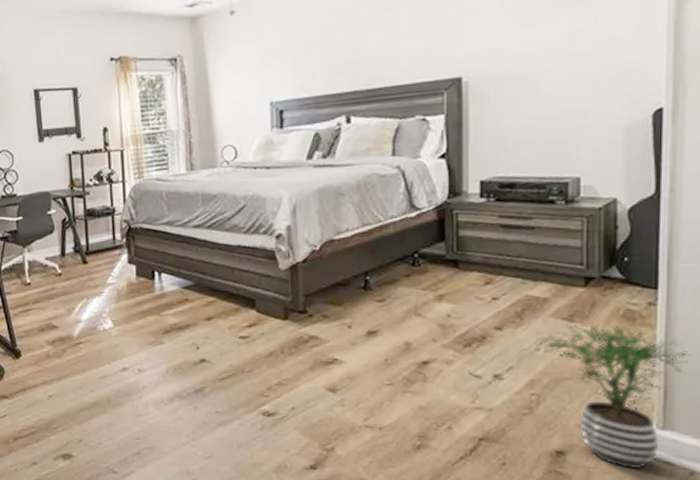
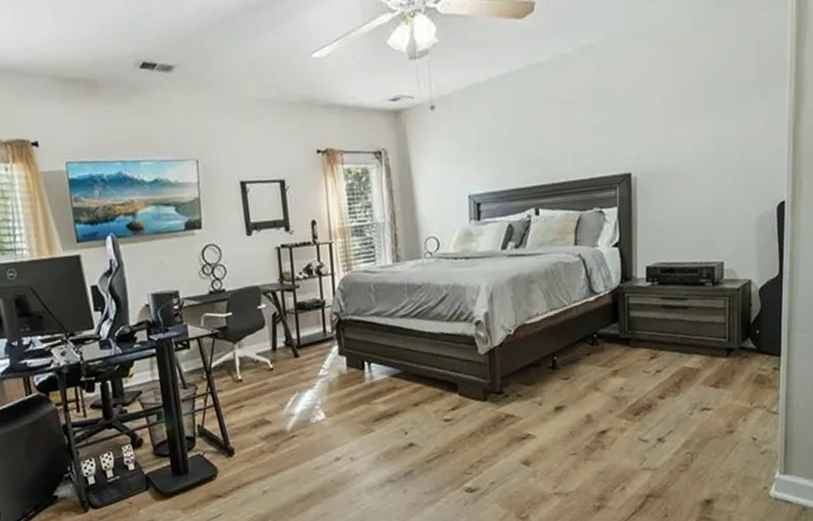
potted plant: present [543,322,691,470] -> none [696,387,804,510]

